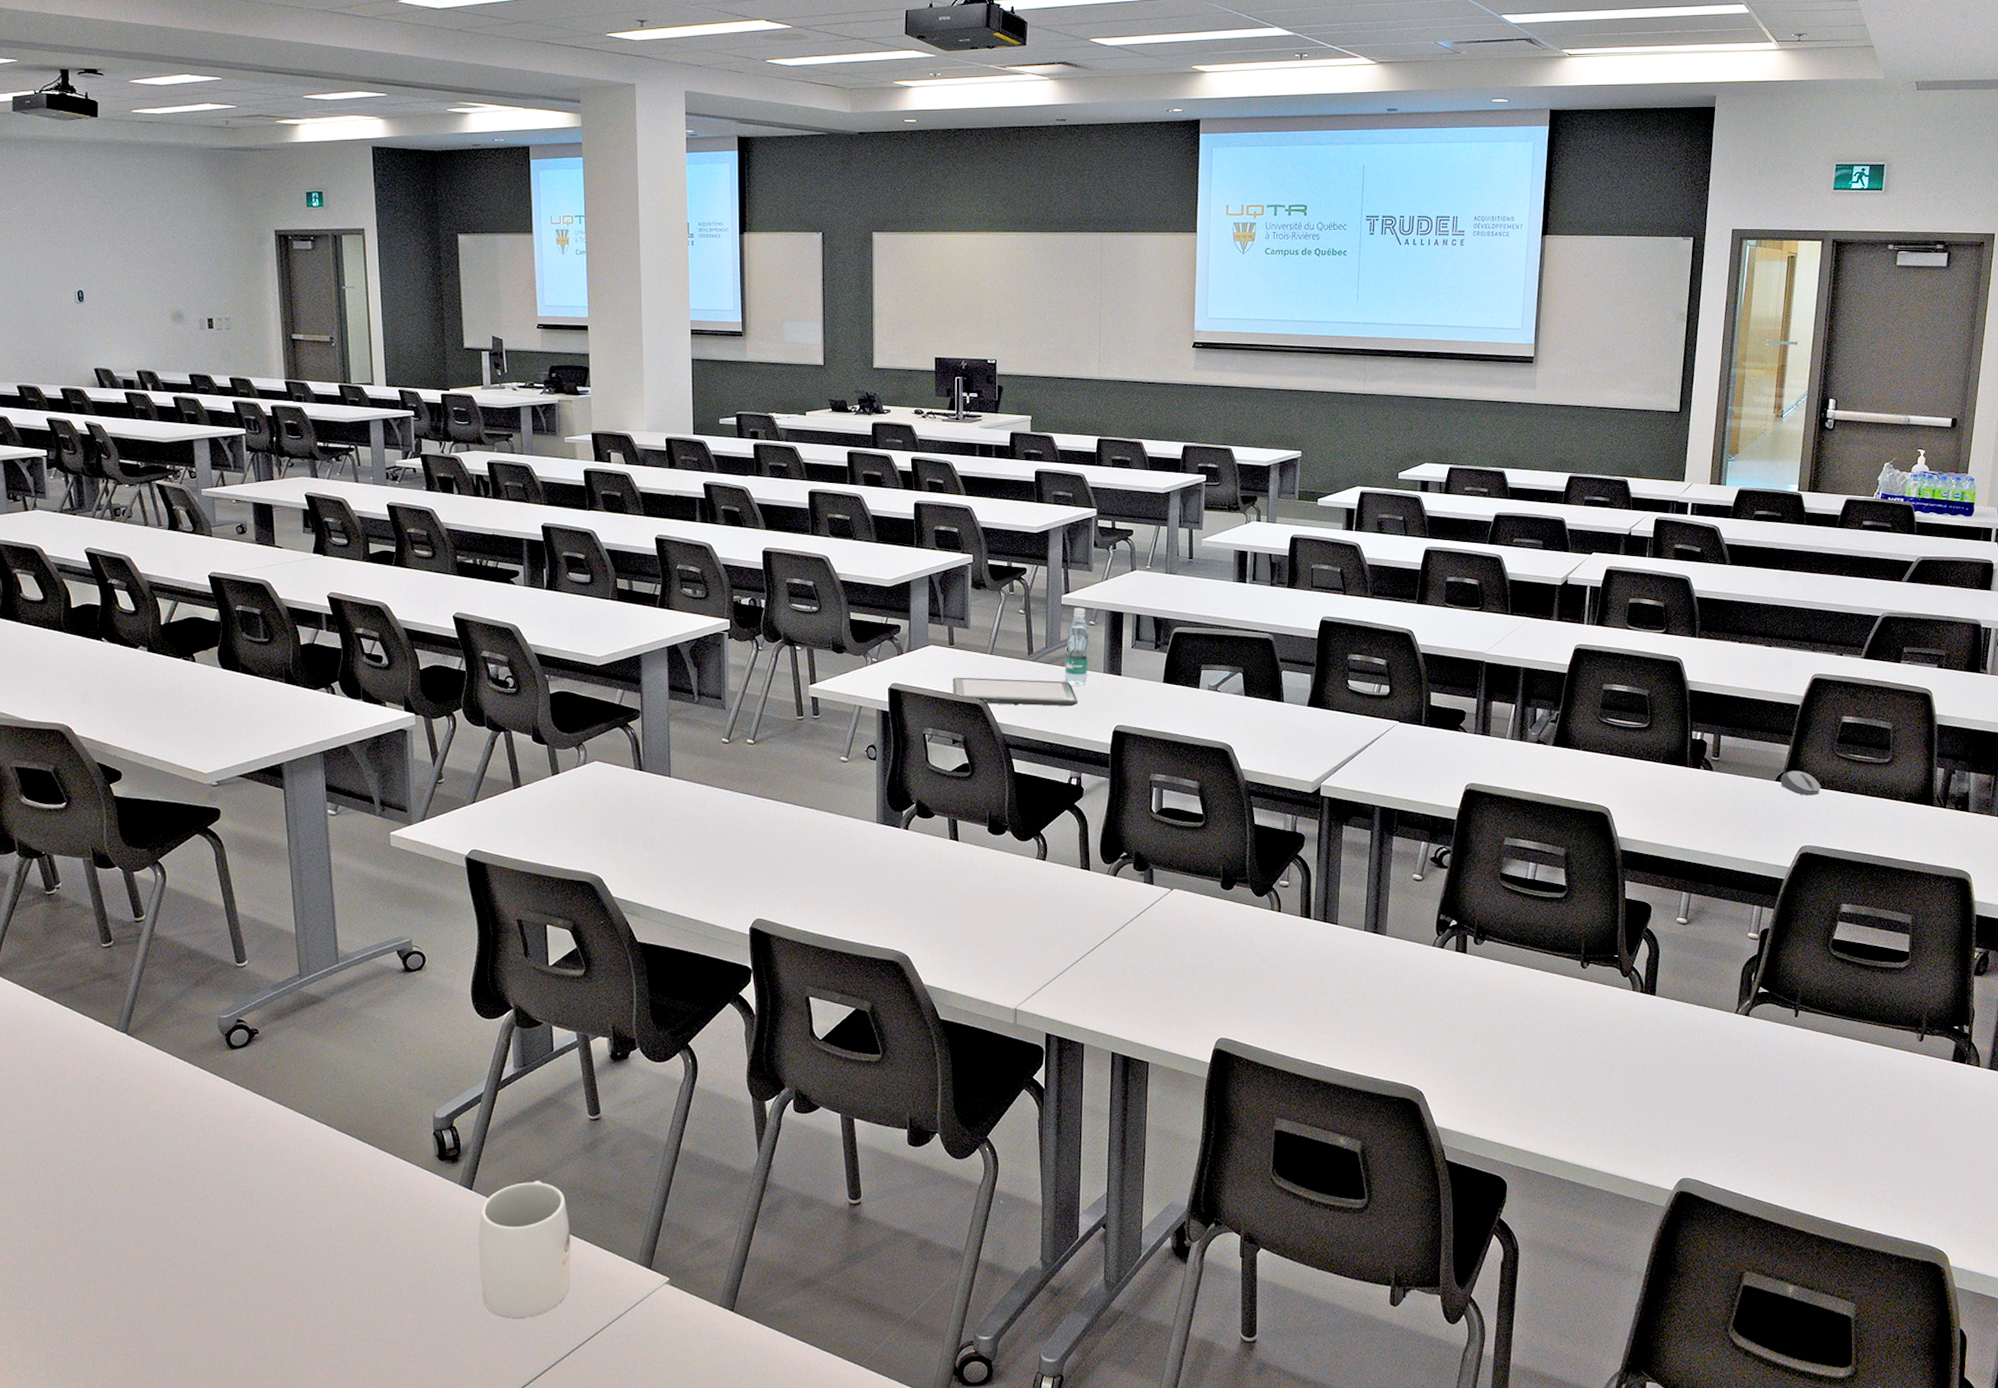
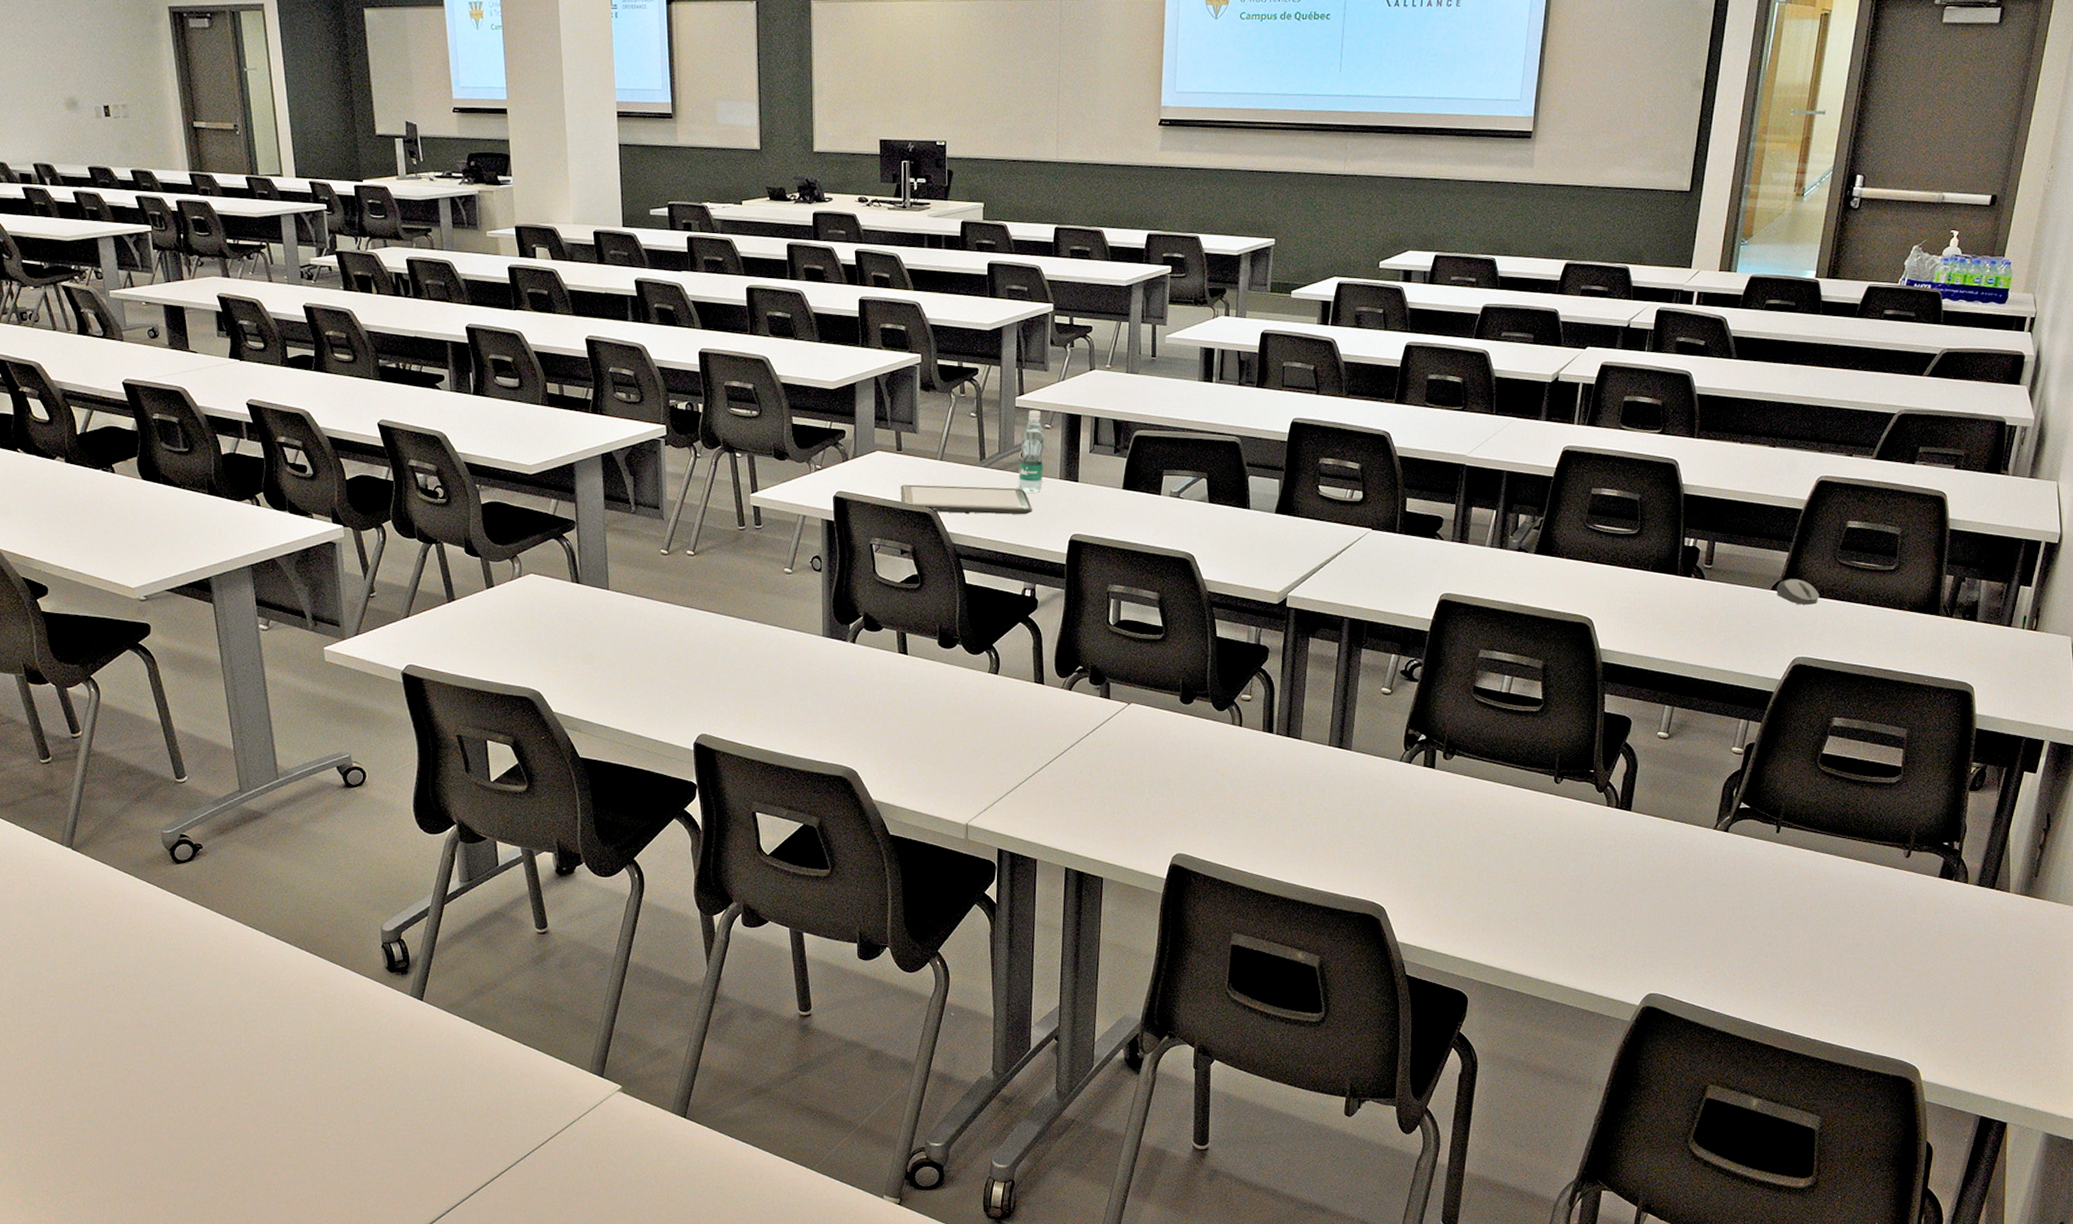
mug: present [477,1180,571,1319] -> none [430,992,524,1123]

